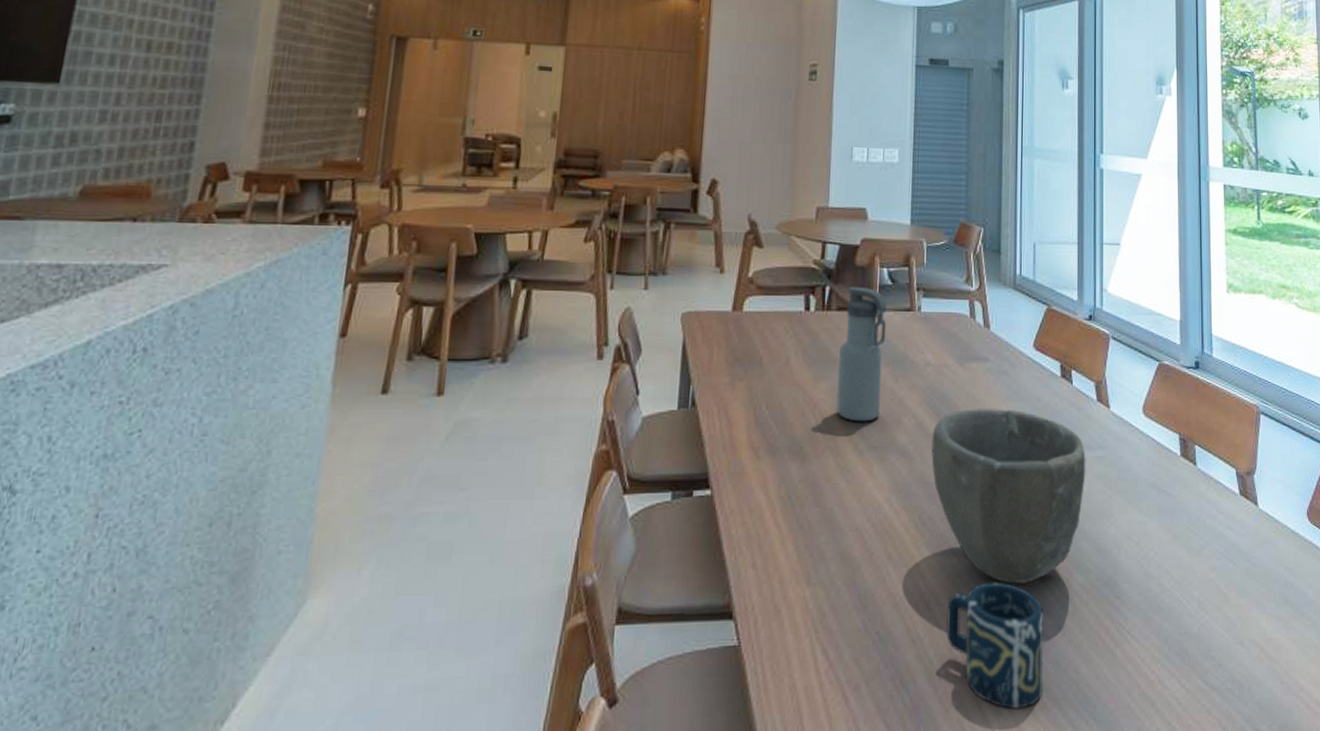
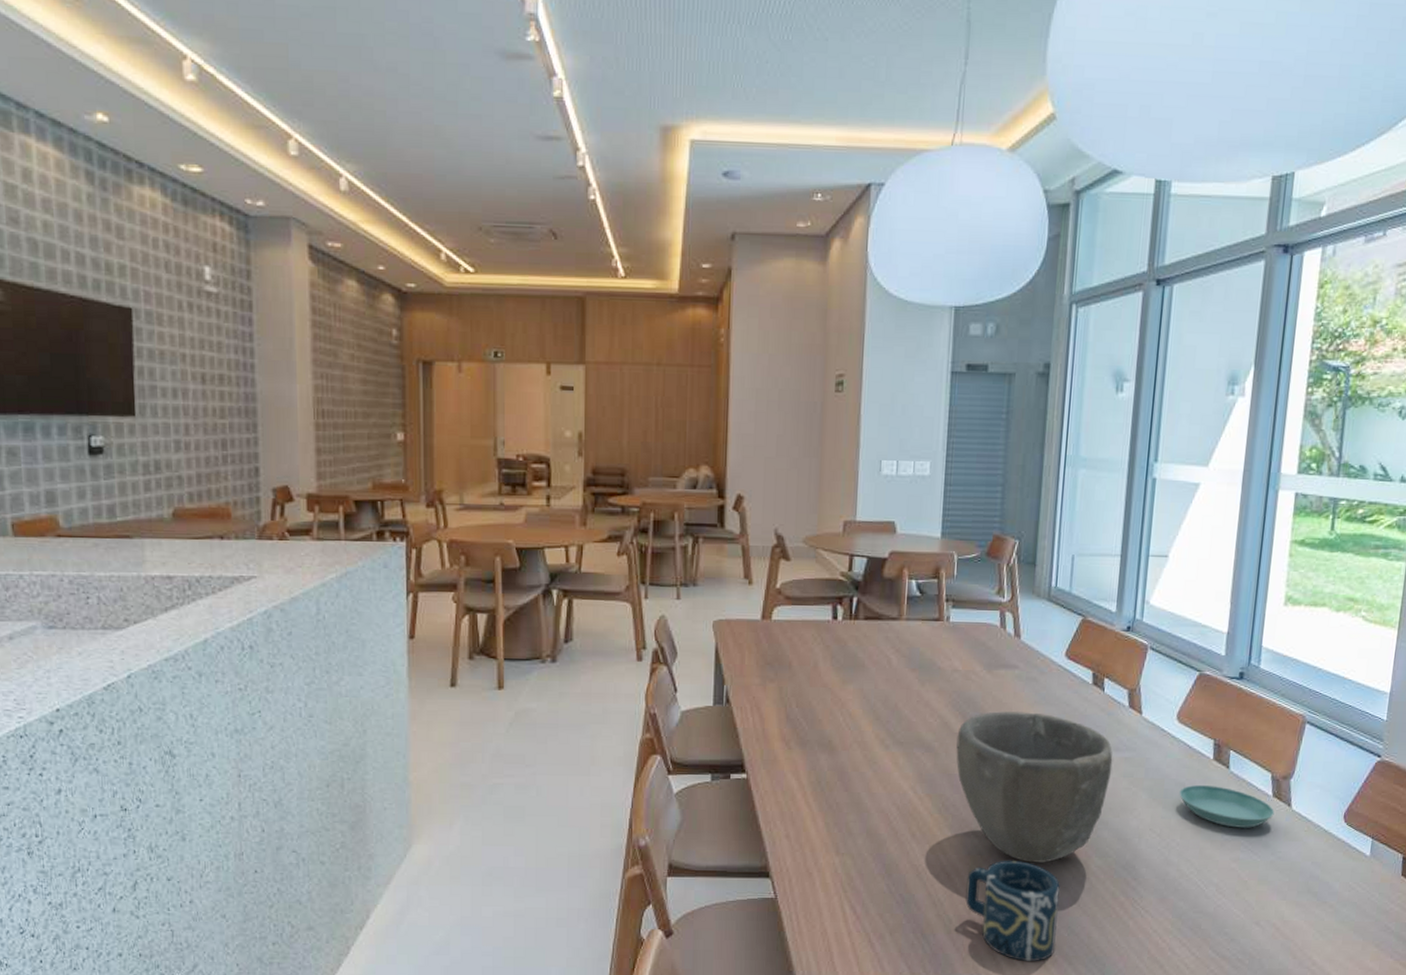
water bottle: present [836,286,887,422] -> none [864,597,915,721]
saucer: none [1152,485,1243,532] -> present [1179,785,1275,828]

